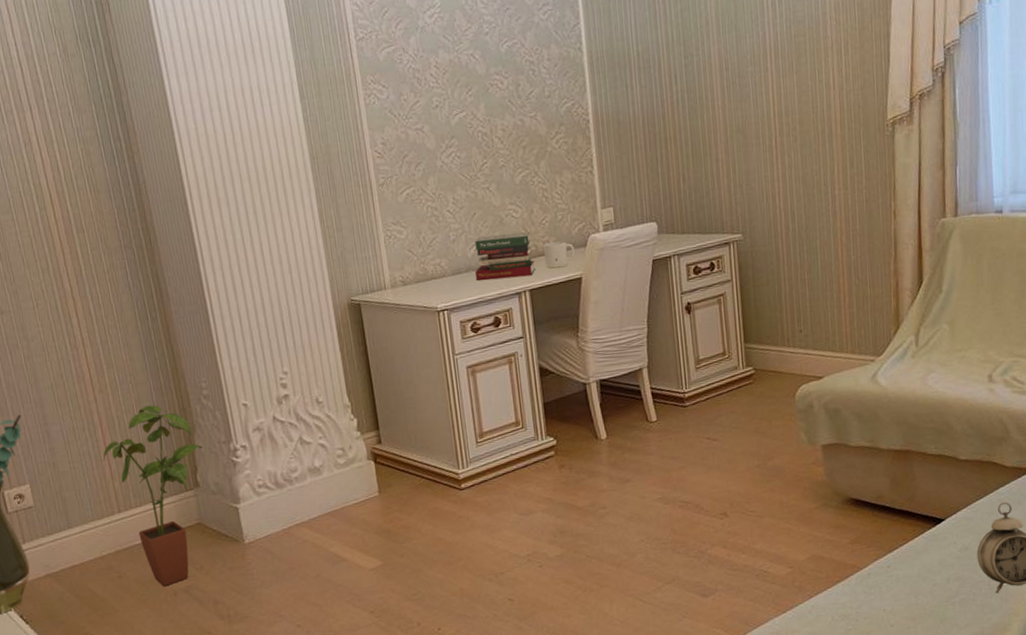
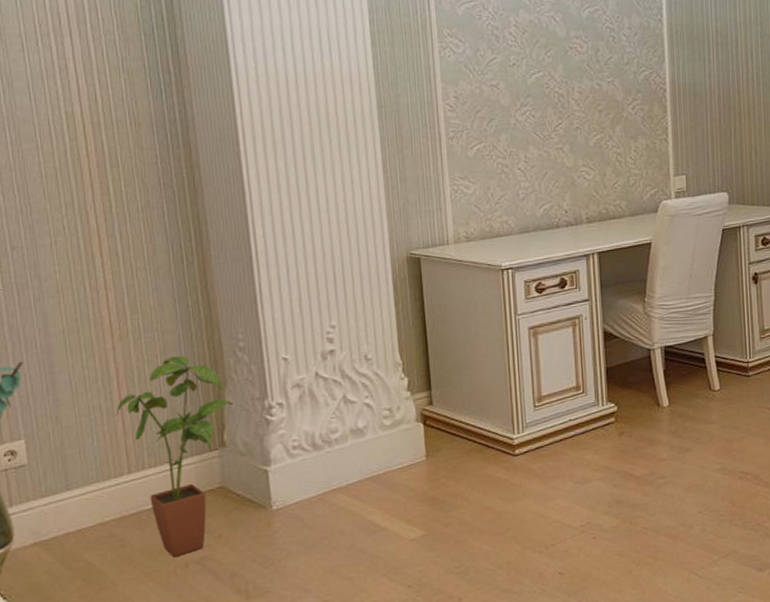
books: present [475,232,535,280] -> none [544,195,605,240]
mug: present [543,241,576,269] -> none [614,206,647,232]

